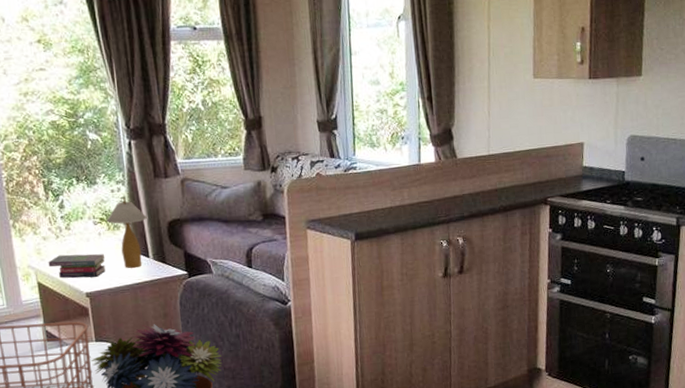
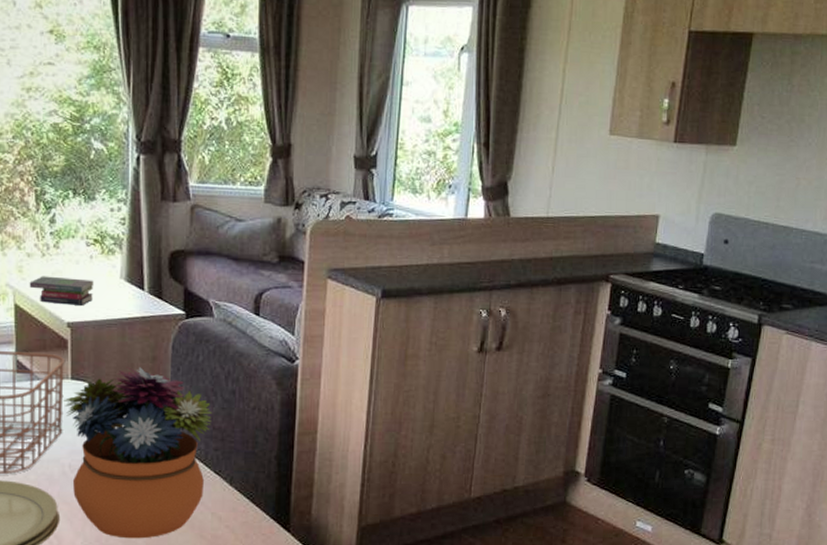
table lamp: present [106,198,147,268] -> none [101,219,147,300]

